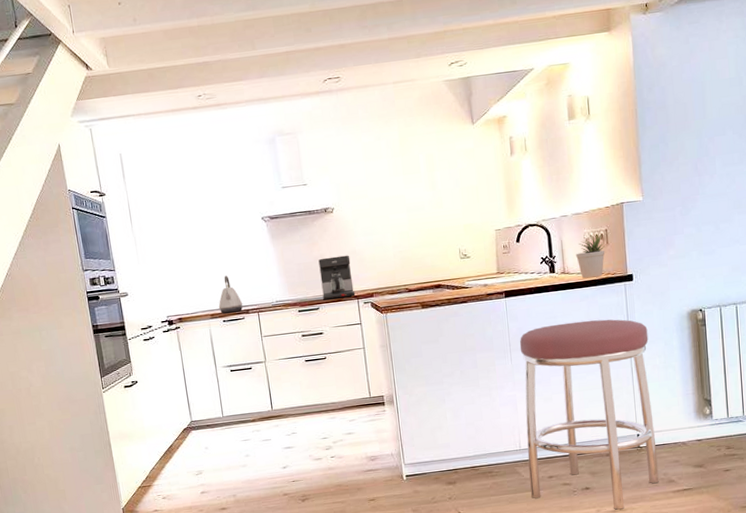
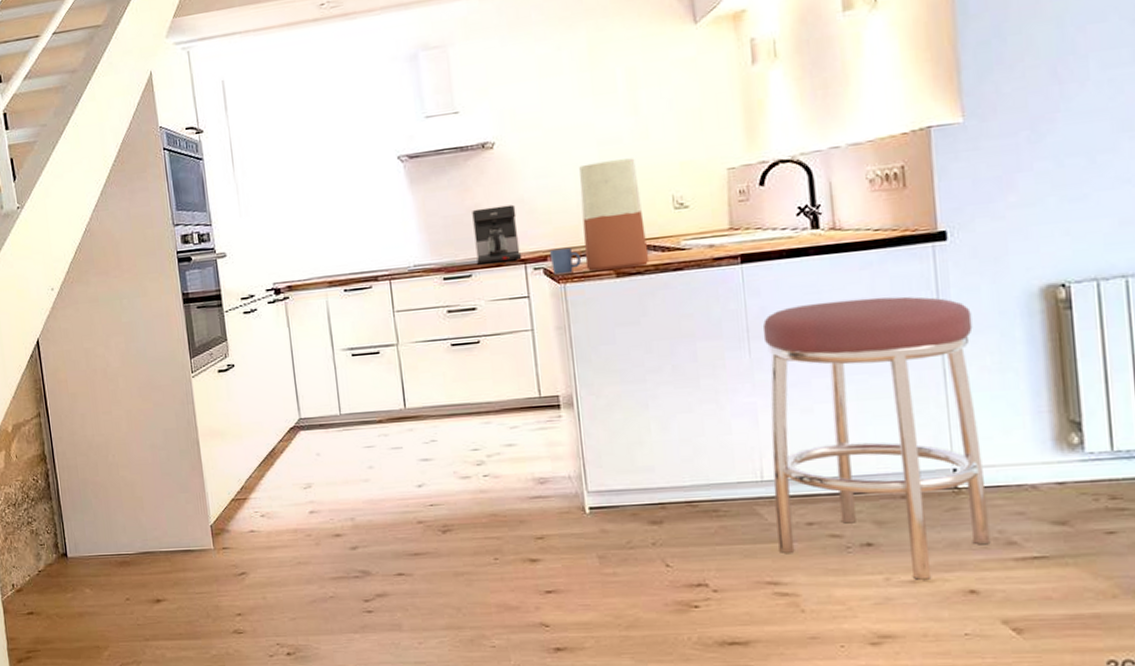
kettle: present [218,275,243,315] -> none [338,232,371,282]
mug: none [374,286,398,308] -> present [549,247,582,276]
vase: none [395,221,444,305] -> present [579,158,650,272]
potted plant: present [576,233,605,279] -> none [853,172,901,237]

